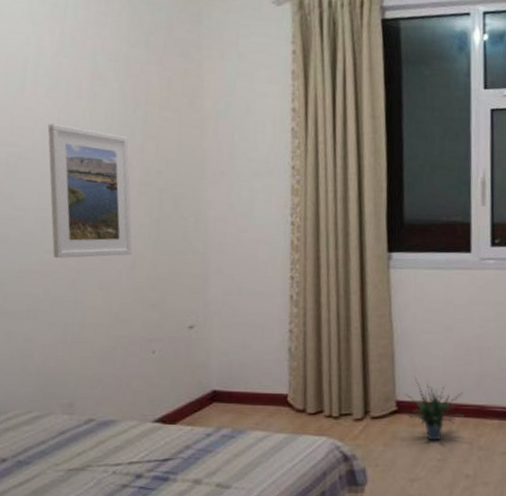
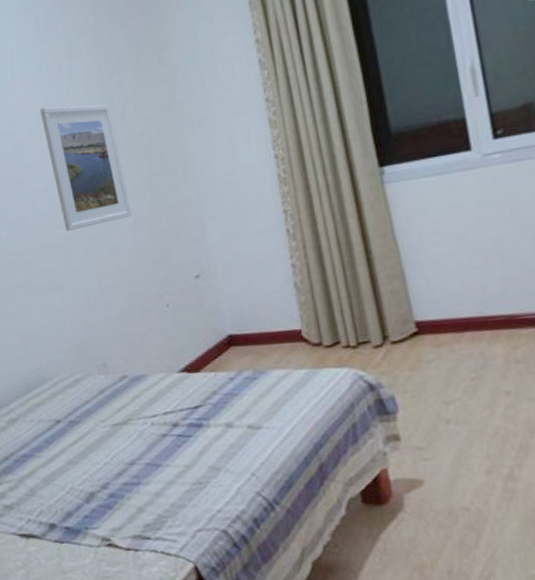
potted plant: present [404,378,465,441] -> none [422,295,494,359]

